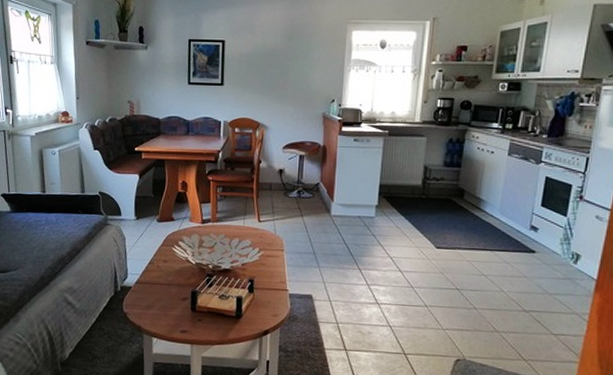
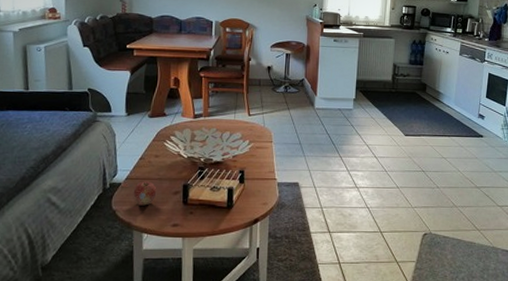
fruit: none [143,286,166,310] -> present [133,181,157,206]

